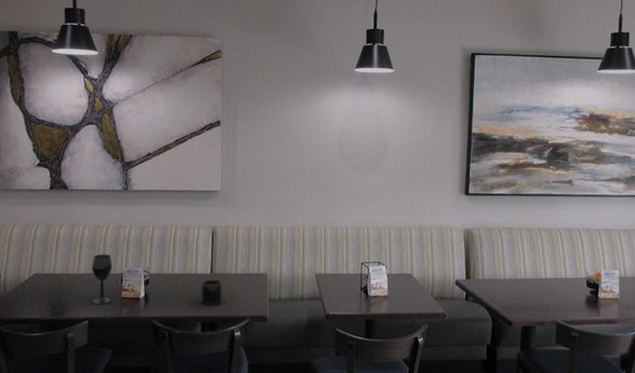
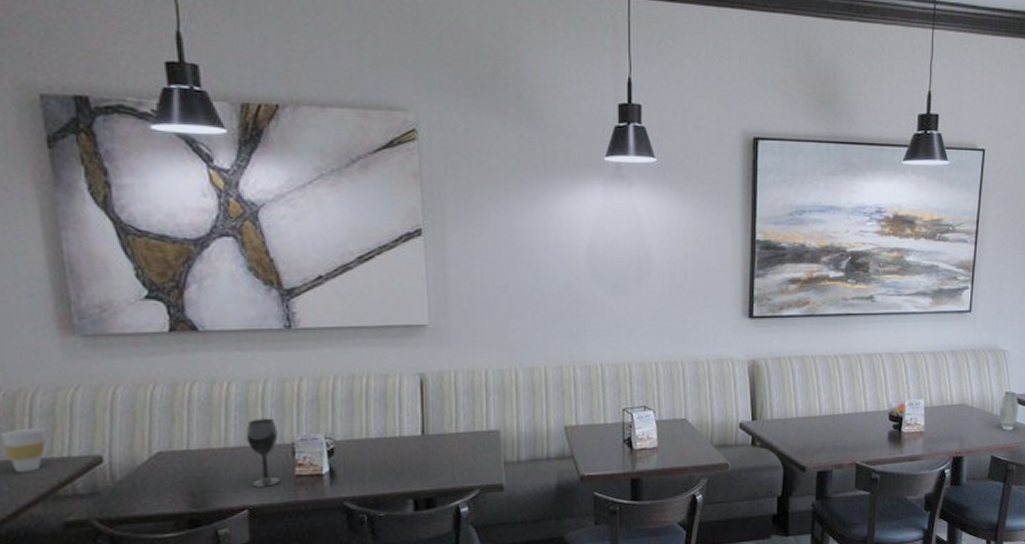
mug: present [201,279,222,306] -> none [409,442,439,477]

